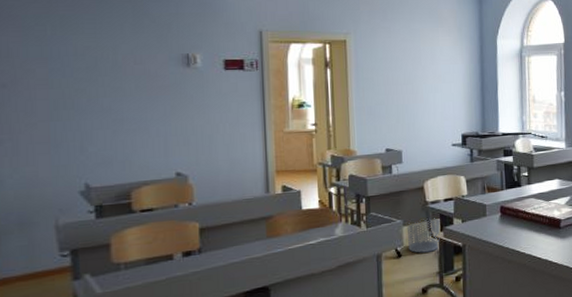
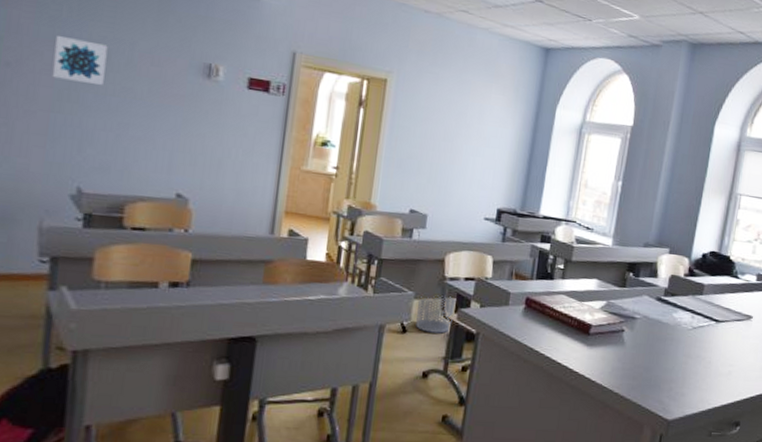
wall art: none [45,52,94,91] -> present [52,35,108,85]

